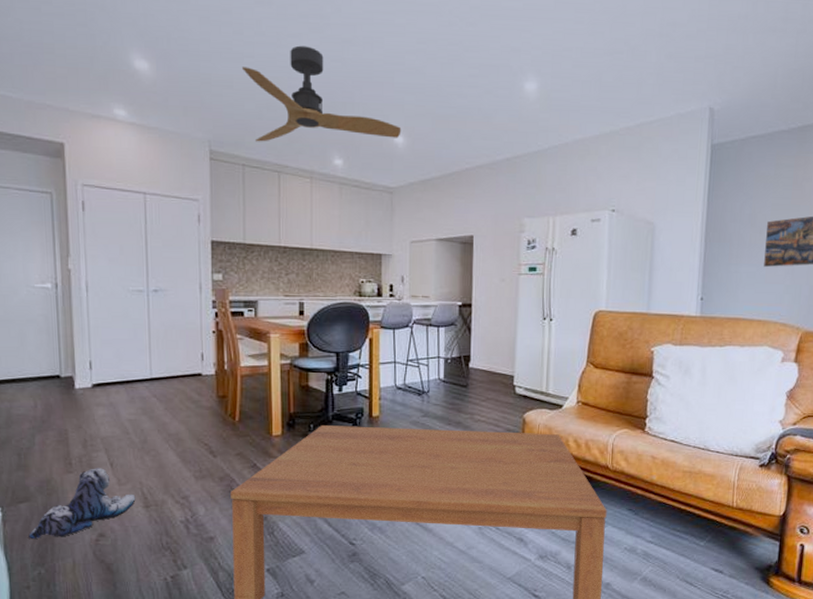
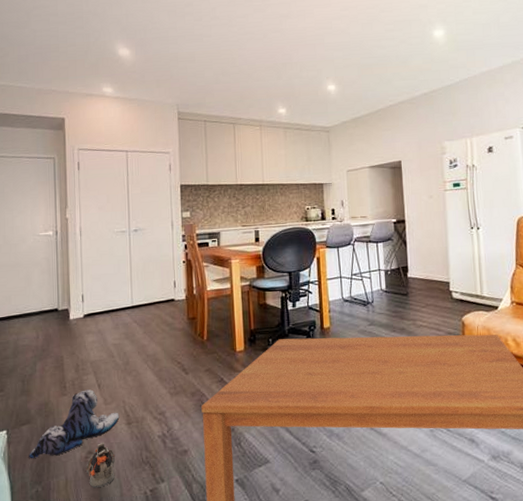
shoe: none [97,526,131,573] -> present [86,443,115,488]
ceiling fan: present [241,45,401,142] -> none [201,23,333,102]

